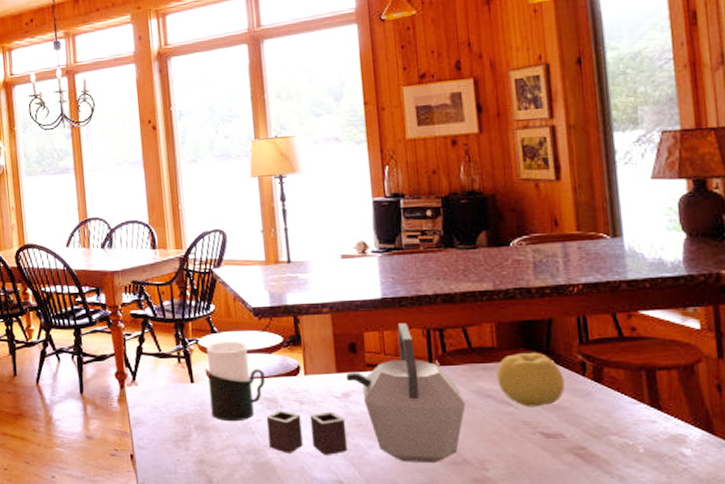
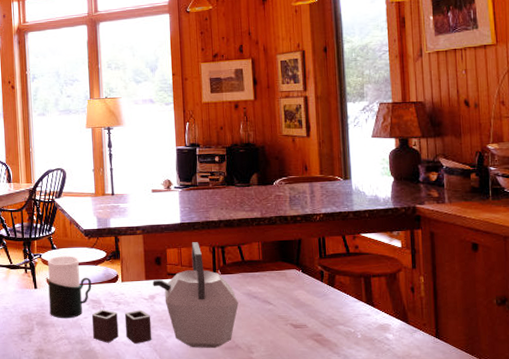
fruit: present [496,352,566,407] -> none [261,264,309,305]

